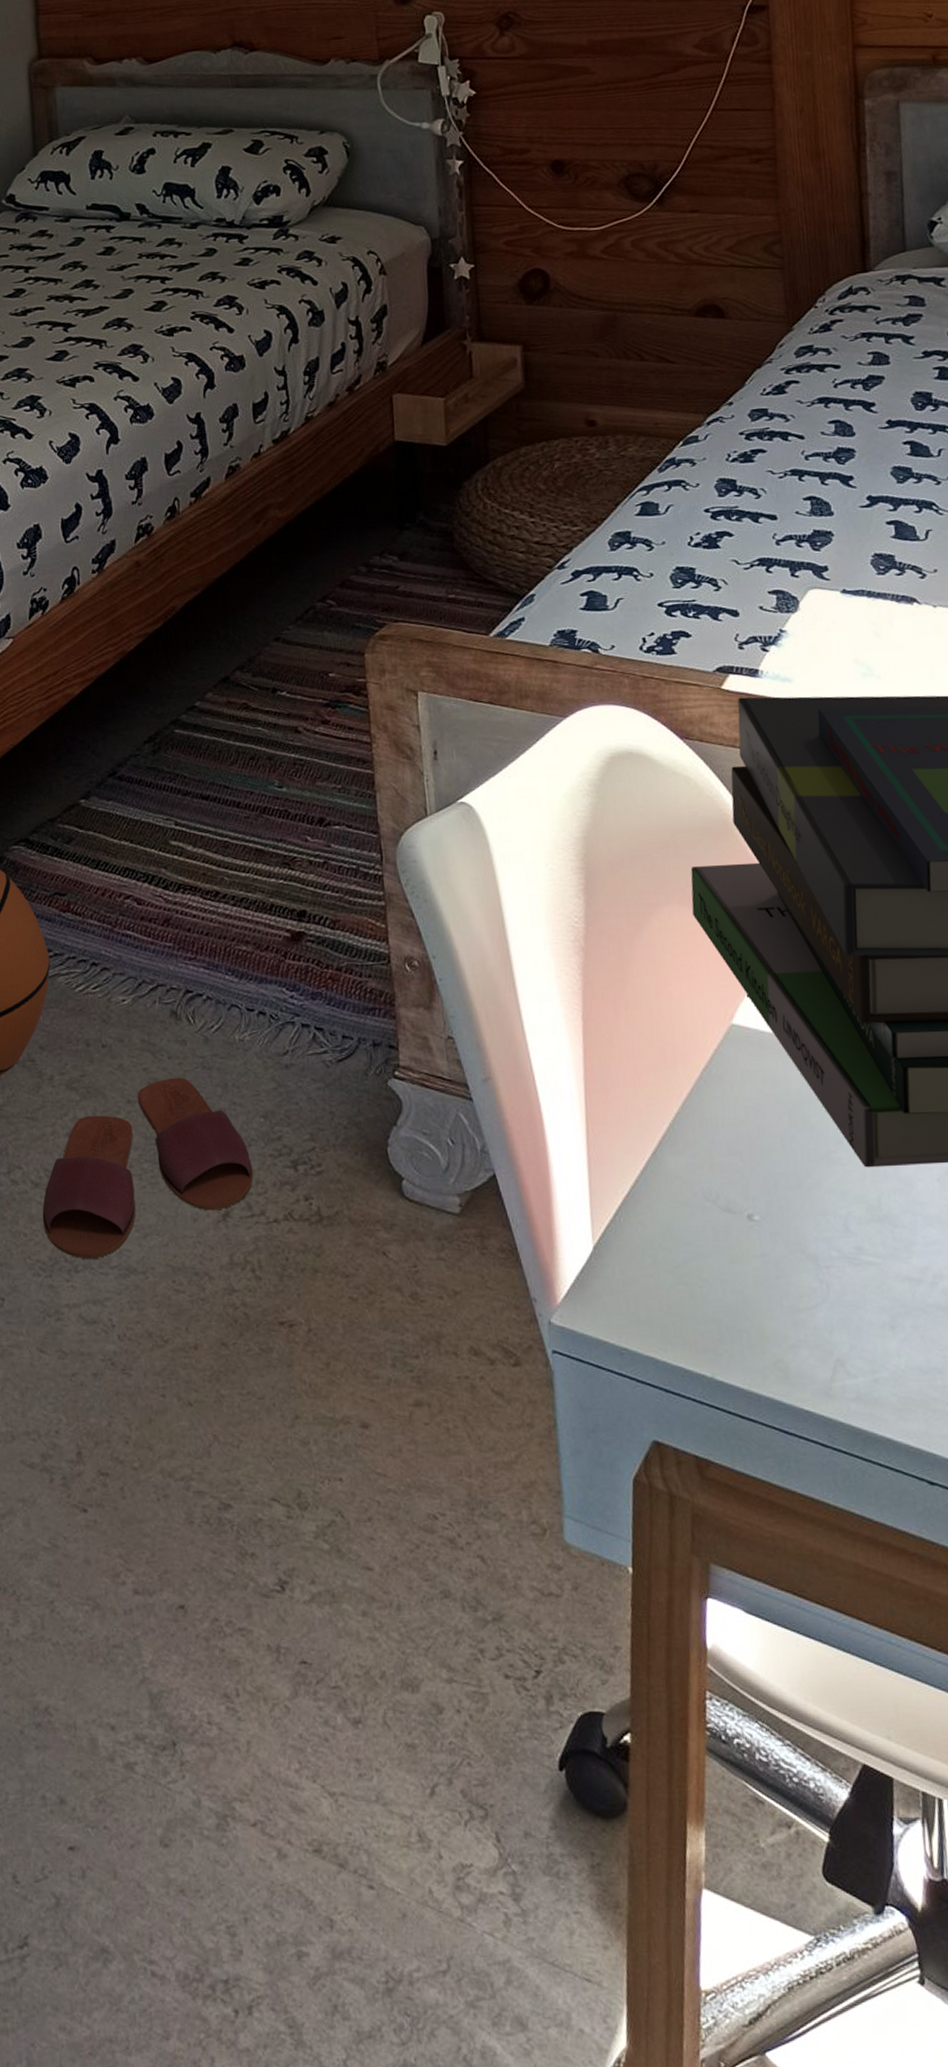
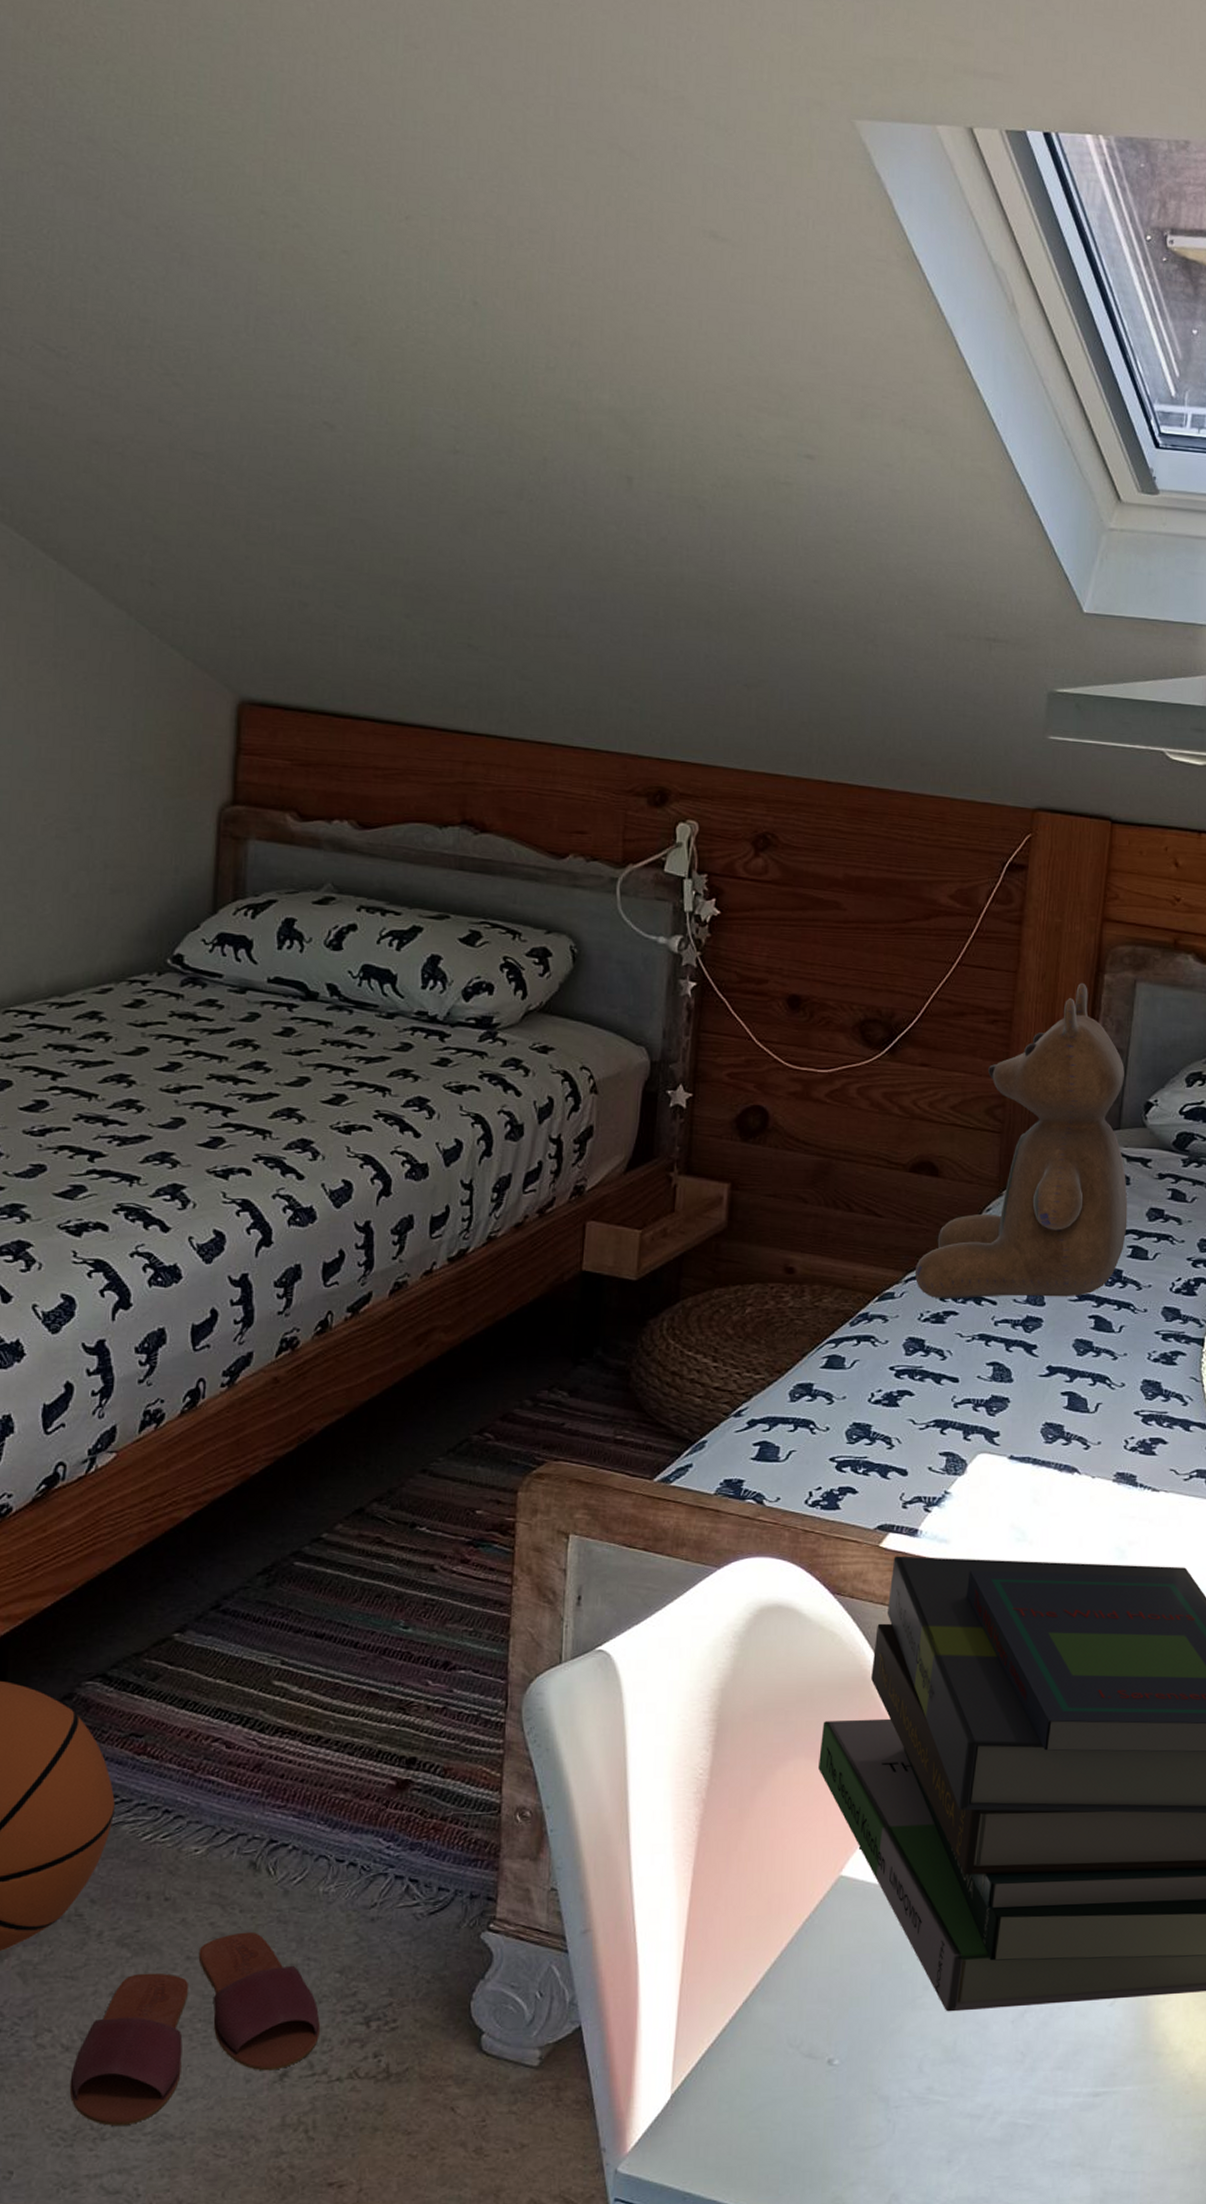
teddy bear: none [715,111,930,438] -> present [914,982,1128,1299]

